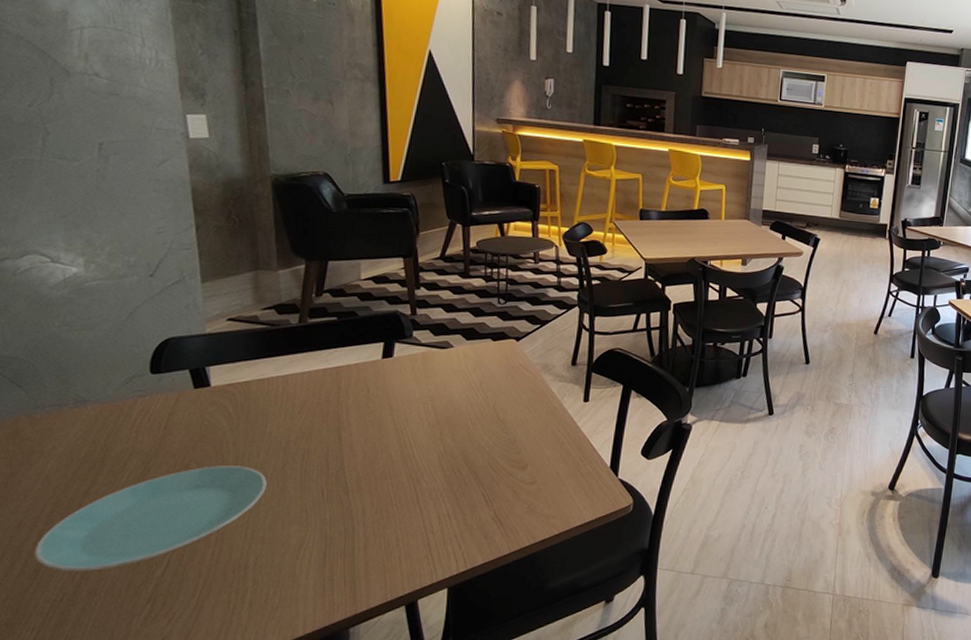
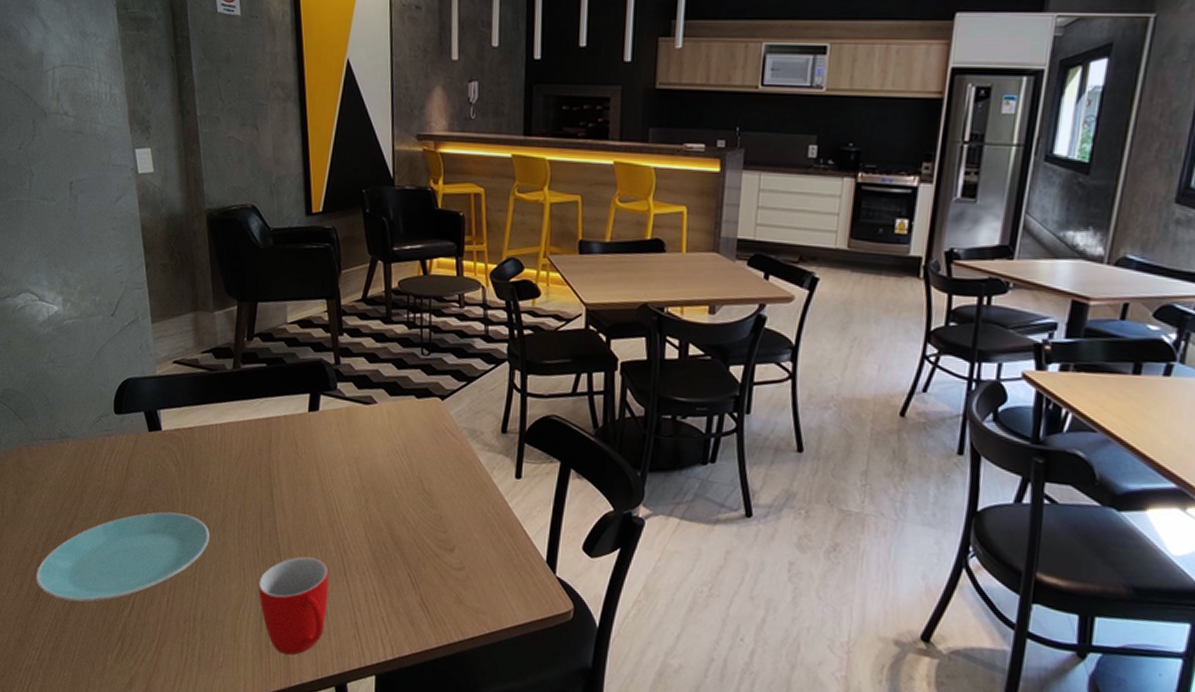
mug: none [322,491,401,585] -> present [258,556,329,655]

